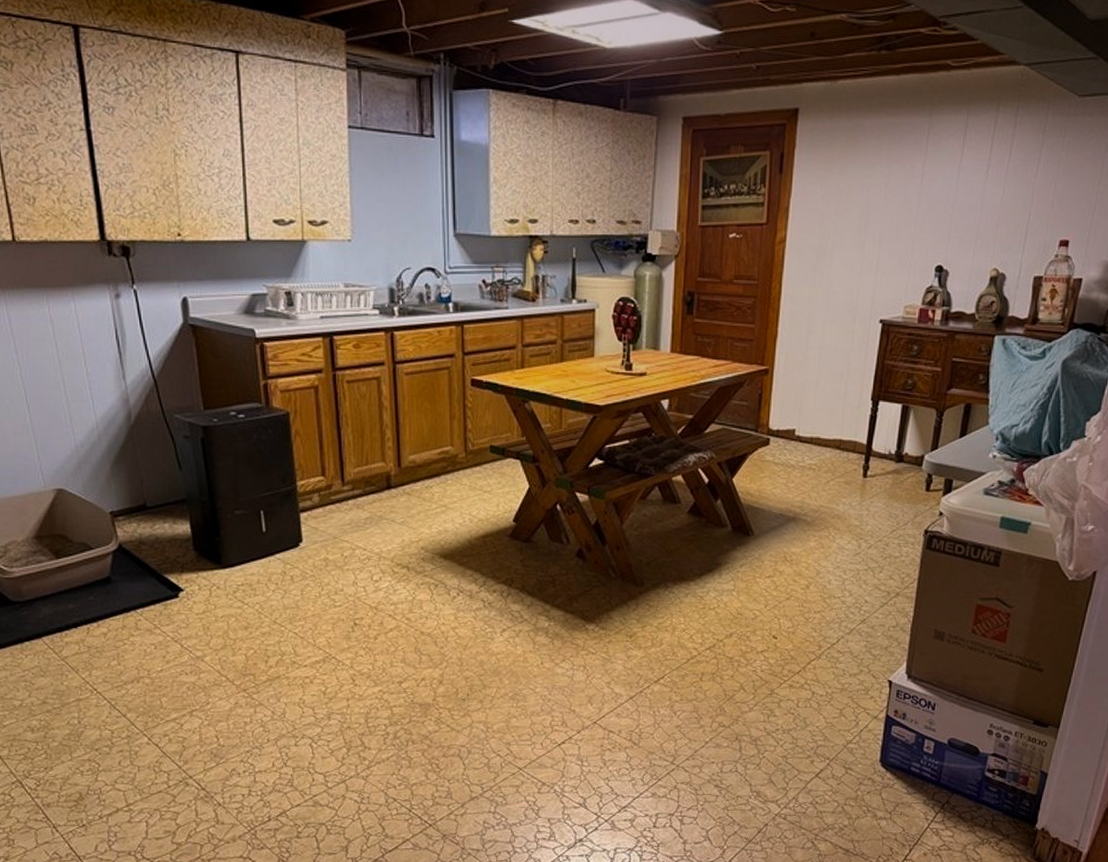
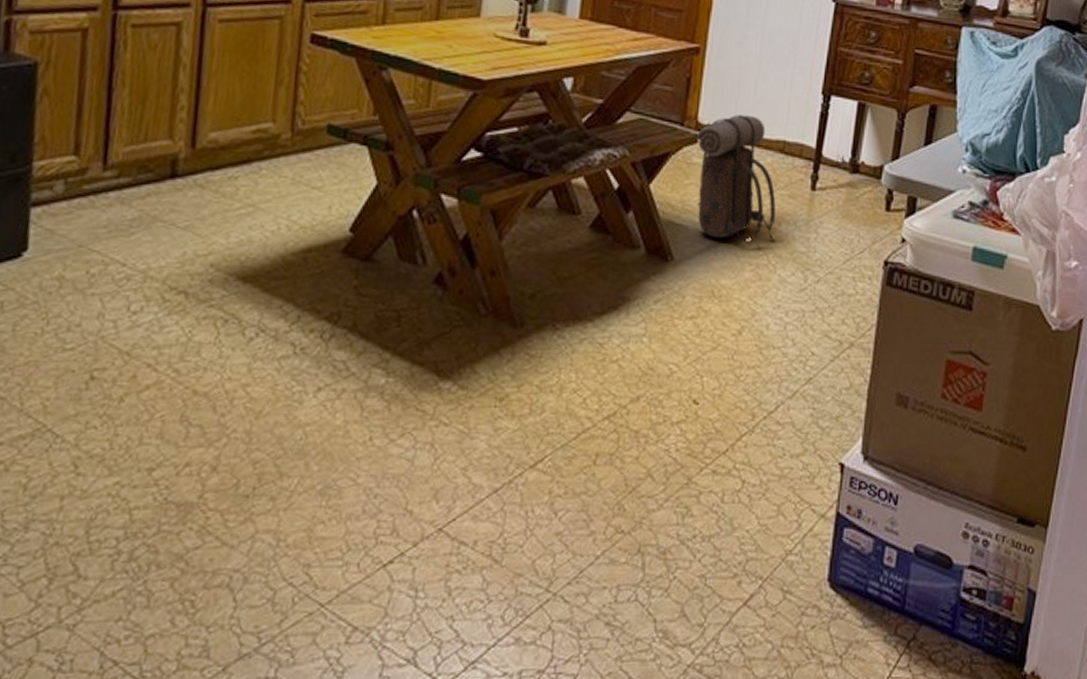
backpack: none [767,421,834,525] -> present [695,114,776,250]

